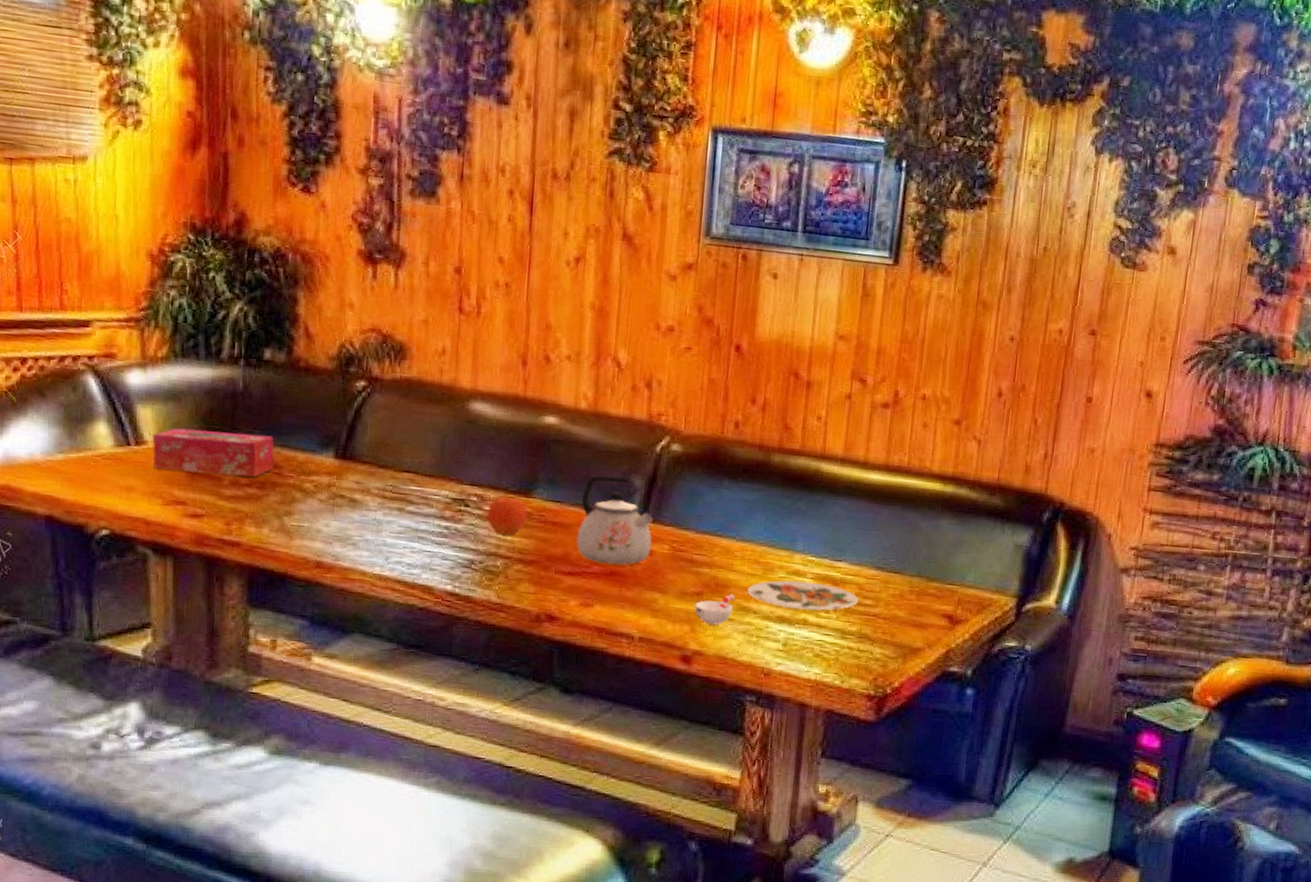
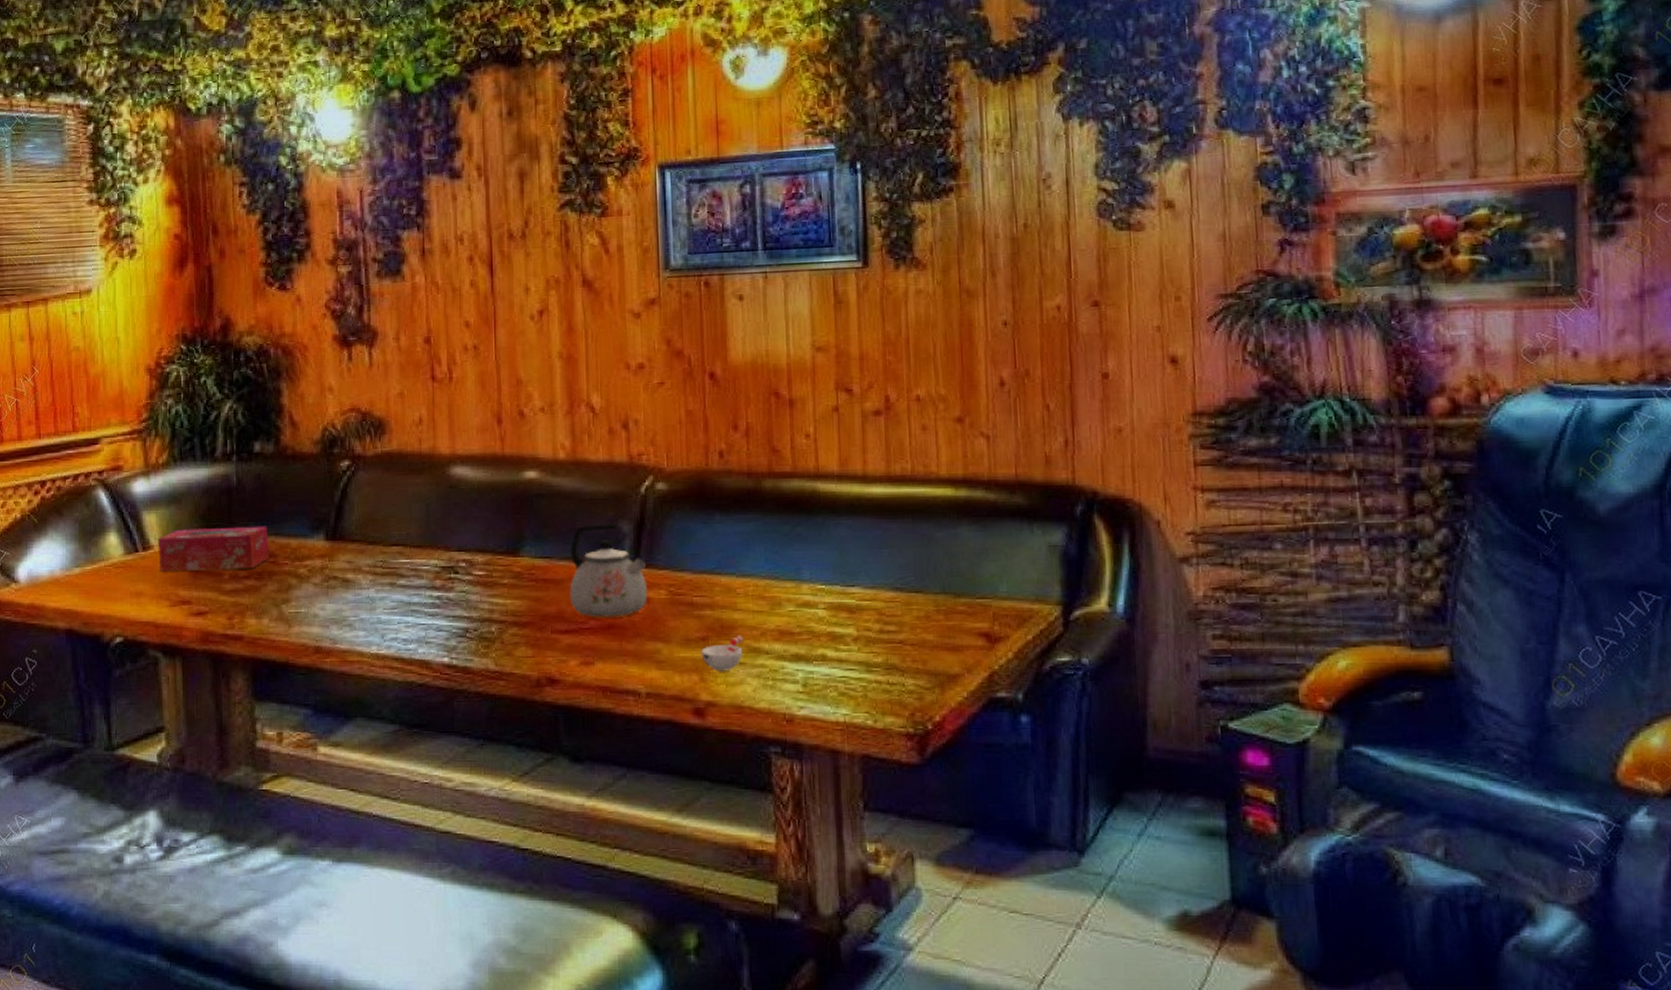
fruit: present [487,496,527,536] -> none [478,558,517,599]
plate: present [747,580,858,611] -> none [756,612,879,645]

